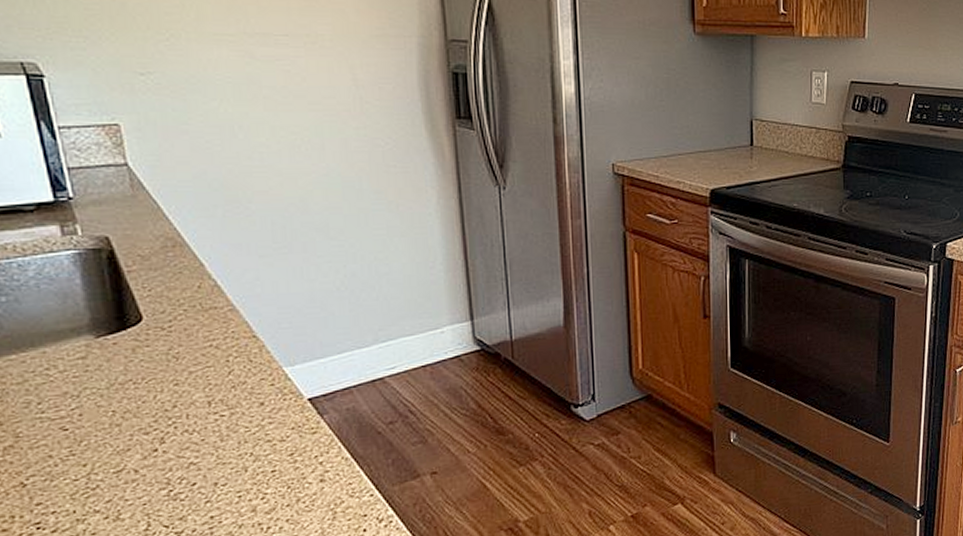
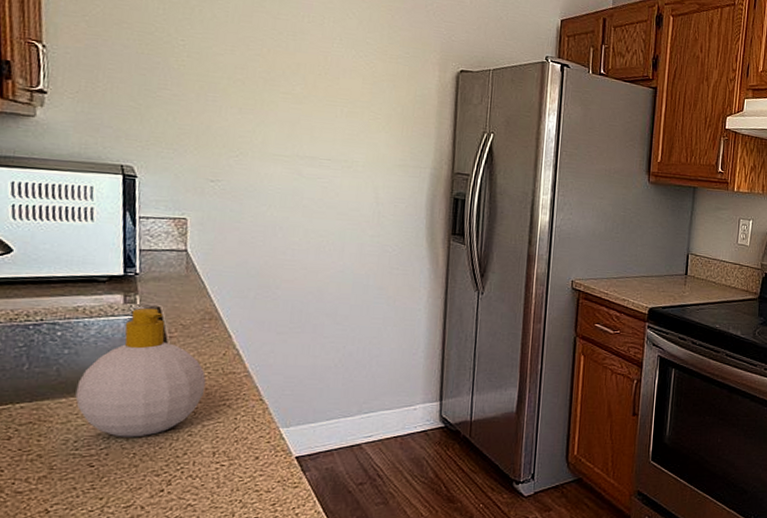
soap bottle: none [25,239,184,394] -> present [75,308,206,437]

